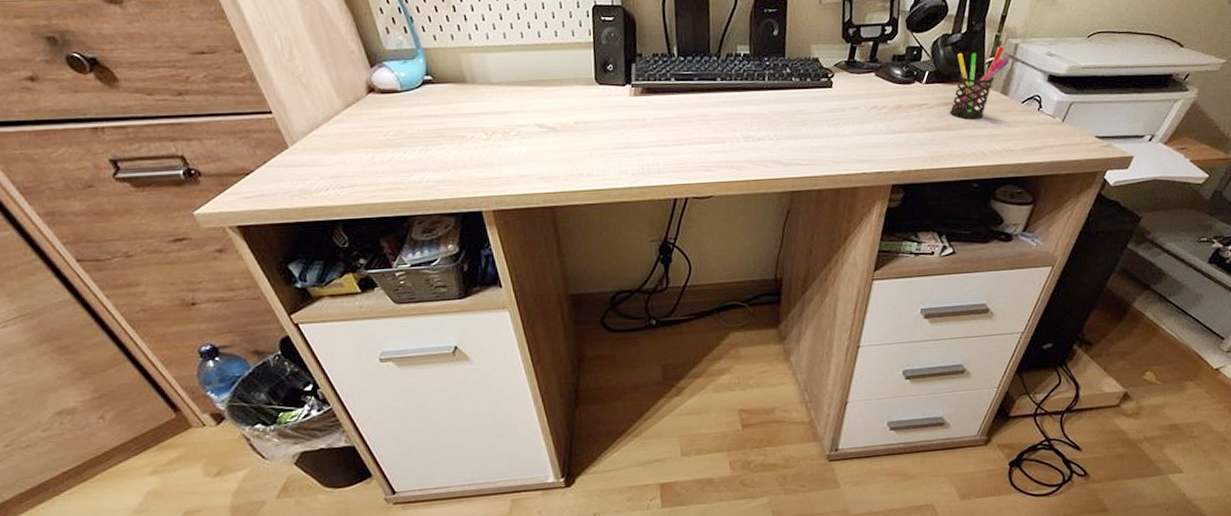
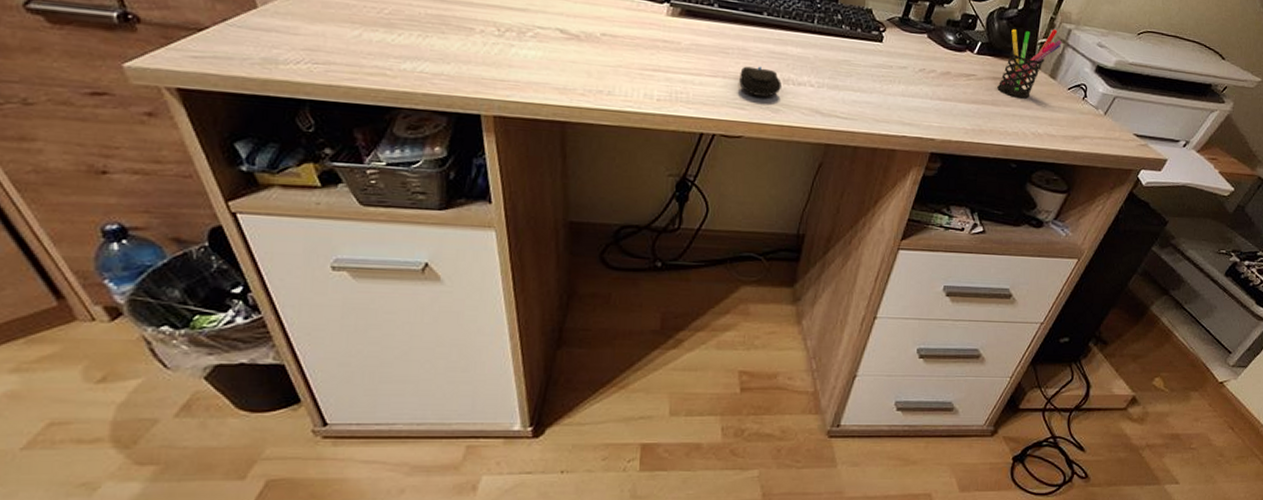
computer mouse: none [703,129,743,158] -> present [739,66,782,98]

